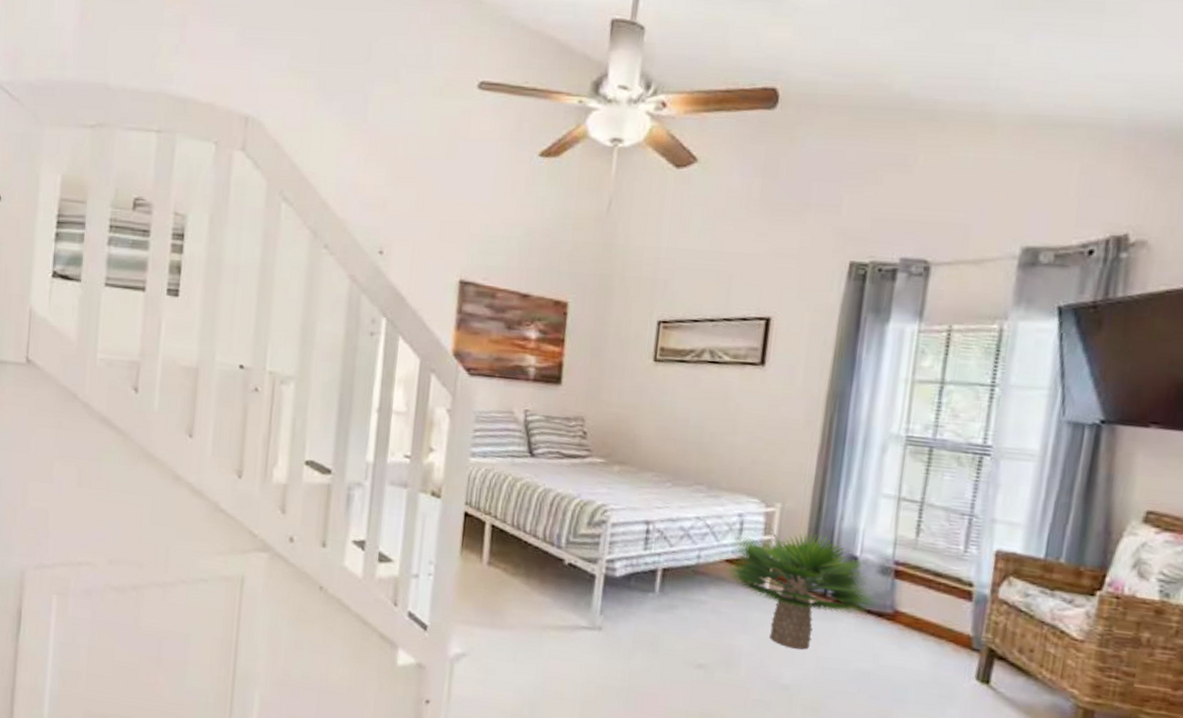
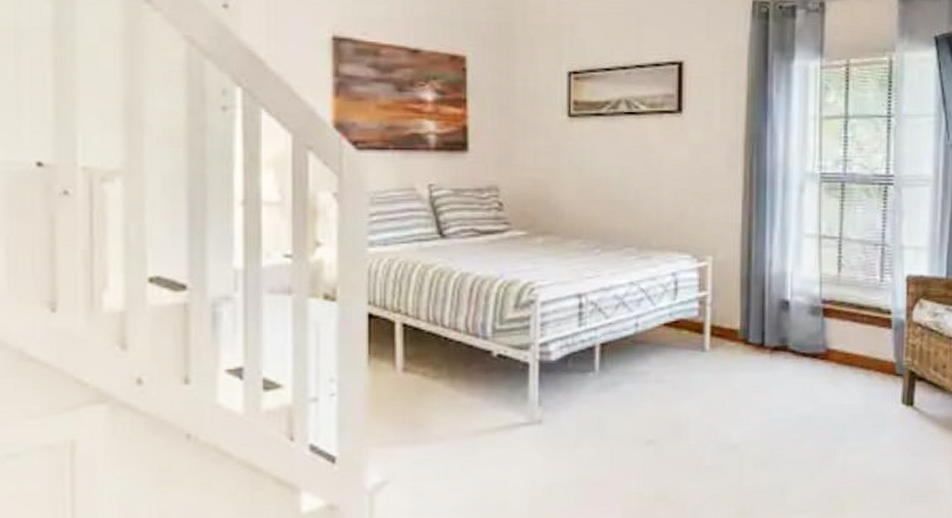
potted plant: present [725,525,877,650] -> none [665,281,811,405]

